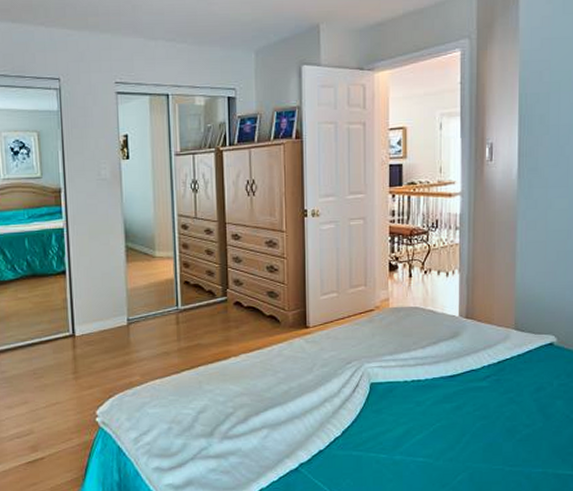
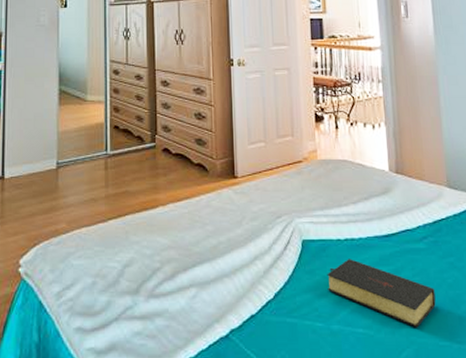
bible: none [393,398,493,455] -> present [327,259,436,328]

